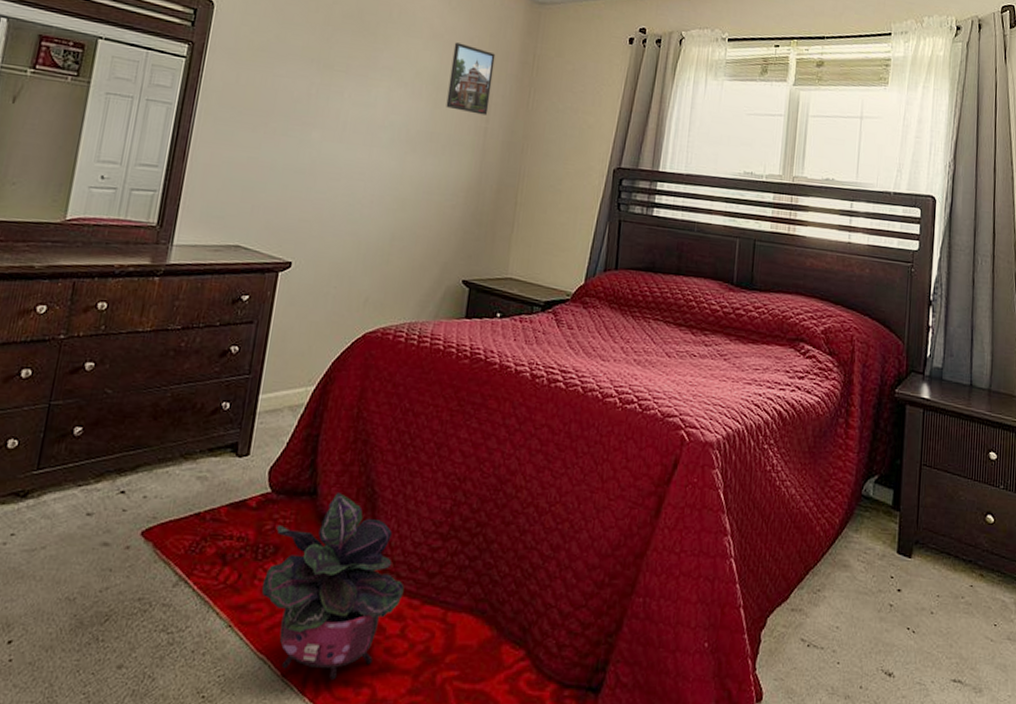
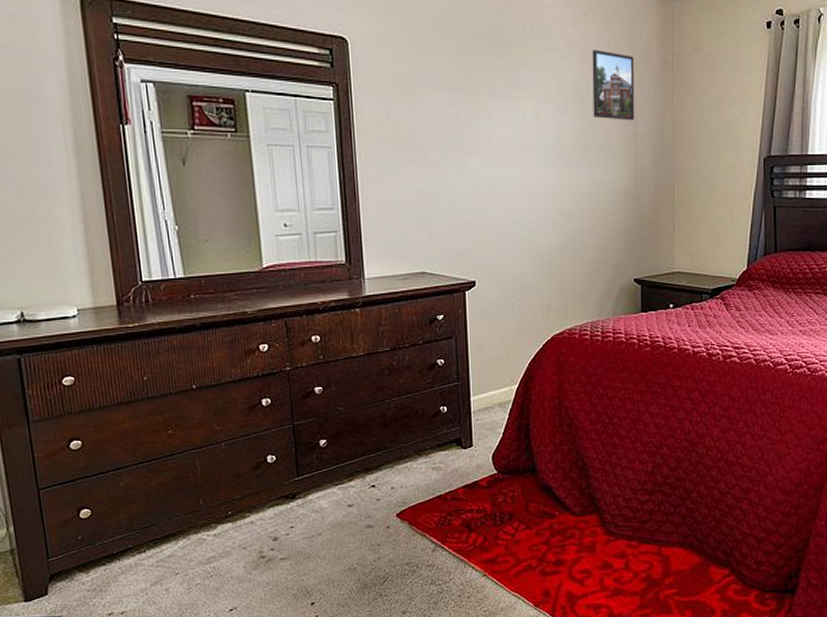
potted plant: present [262,493,405,680] -> none [504,468,623,605]

